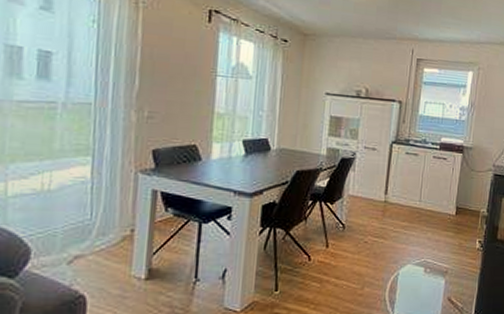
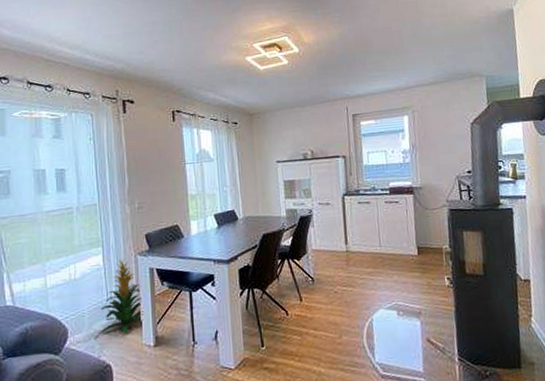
indoor plant: none [77,174,138,260] -> present [100,258,143,334]

